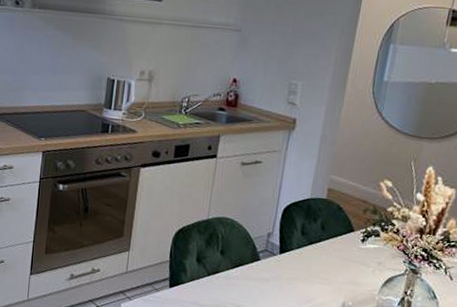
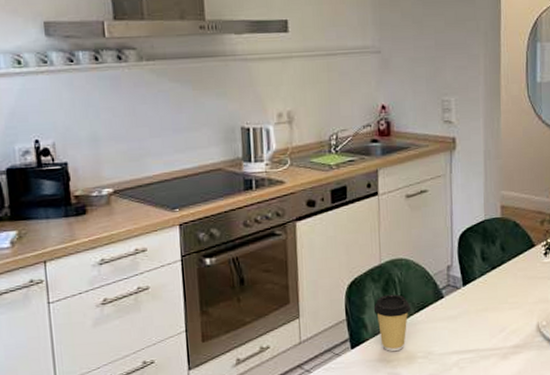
coffee cup: none [195,246,229,299] -> present [373,294,412,352]

